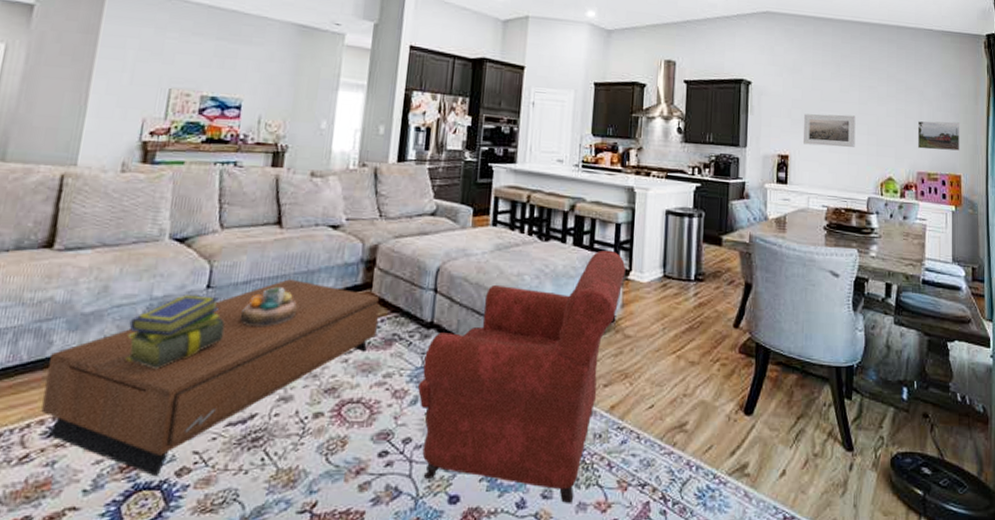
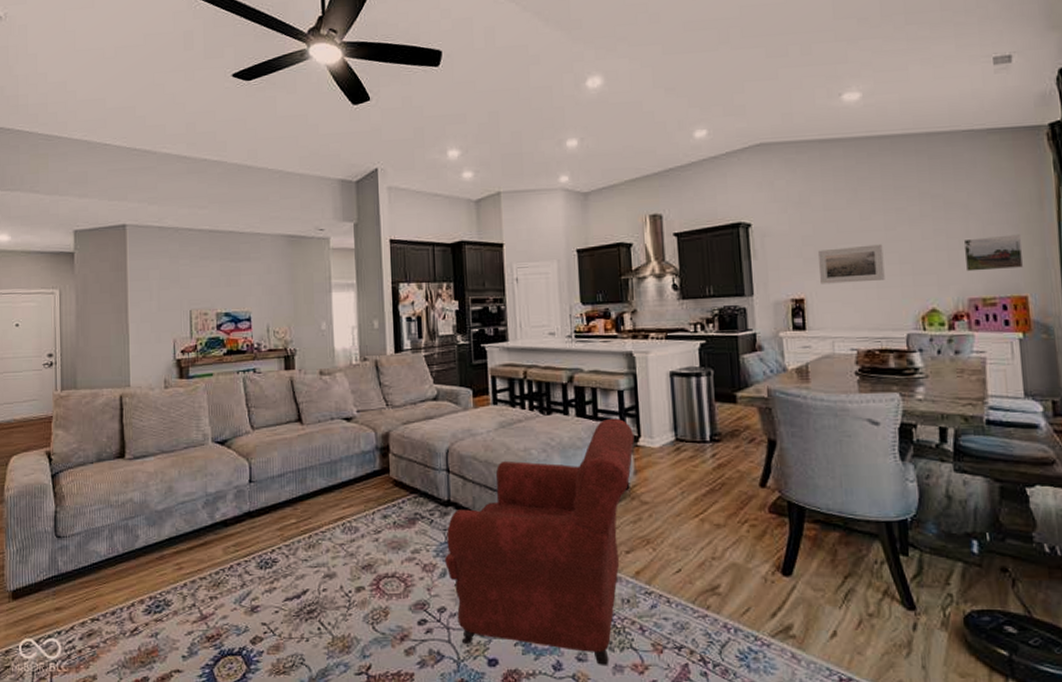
coffee table: present [41,279,380,477] -> none [139,469,400,645]
stack of books: present [125,295,225,370] -> none [193,489,270,555]
decorative bowl: present [240,286,298,327] -> none [280,477,328,514]

